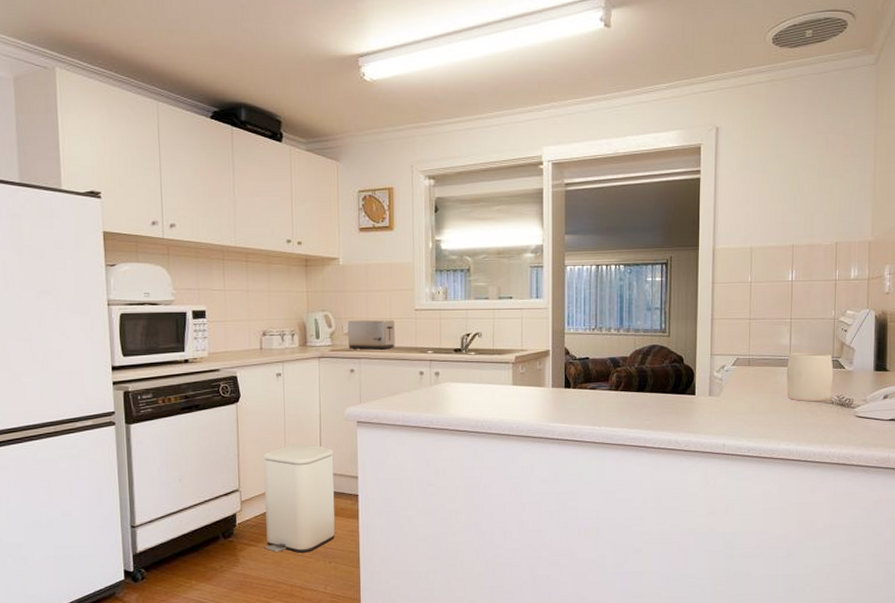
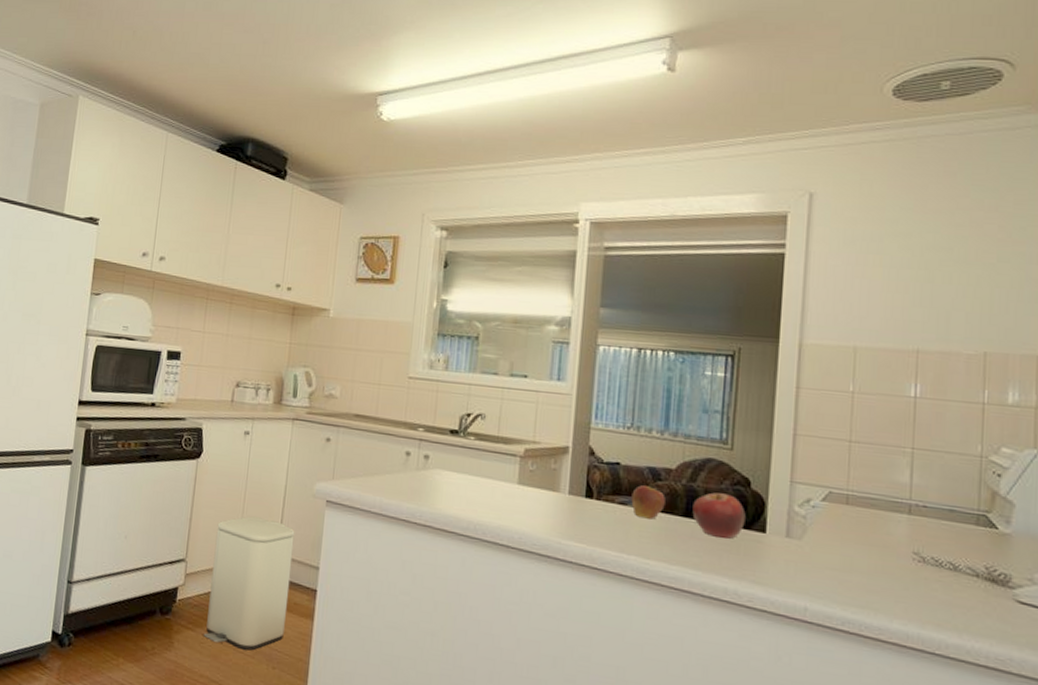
toaster: present [348,319,395,350] -> none [328,381,384,420]
fruit: none [599,369,624,398] -> present [631,482,666,520]
fruit: none [644,370,681,403] -> present [692,492,746,539]
mug: present [787,352,834,402] -> none [904,495,980,573]

